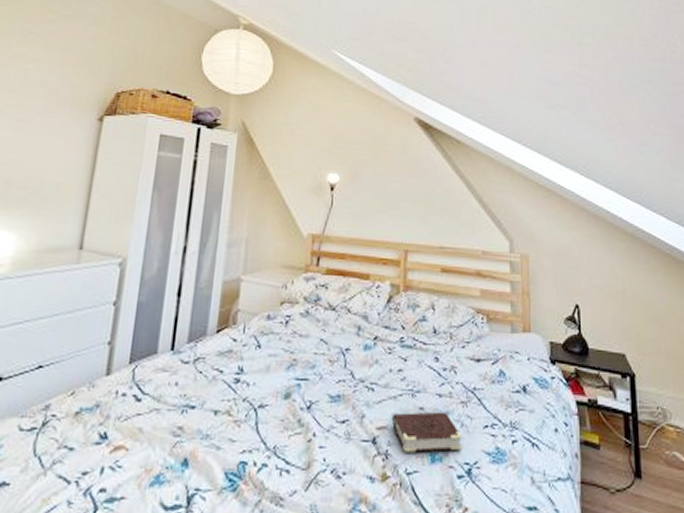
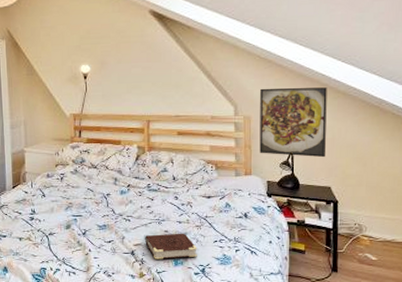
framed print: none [539,221,617,315] -> present [259,87,327,158]

